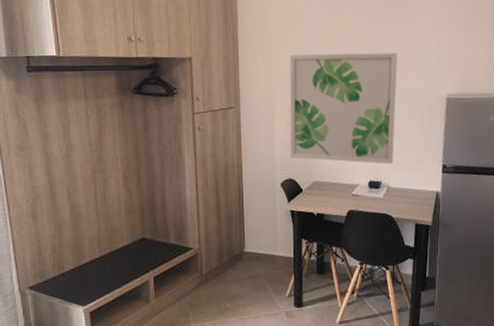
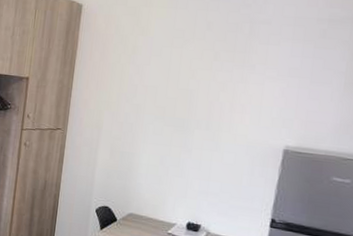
wall art: present [289,53,397,164] -> none [110,85,234,209]

